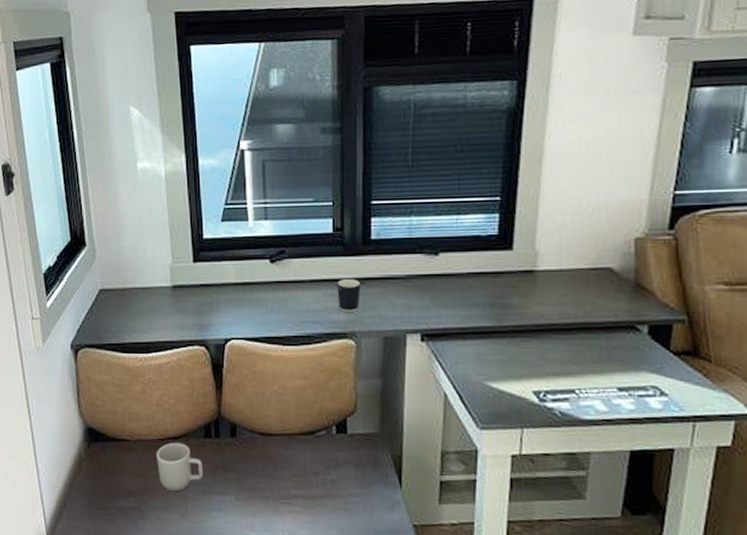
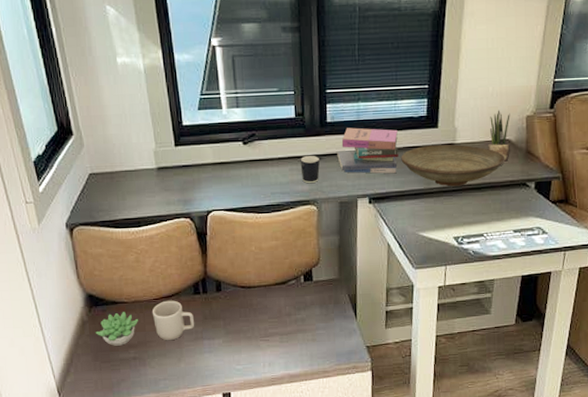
succulent plant: none [92,451,141,491] -> present [95,312,139,346]
books: none [382,247,460,306] -> present [337,127,399,174]
decorative bowl: none [463,271,606,326] -> present [401,144,506,187]
potted plant: none [580,229,612,298] -> present [487,110,510,163]

